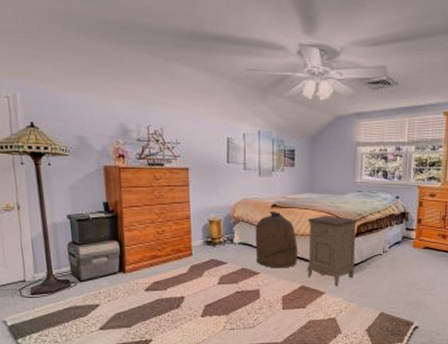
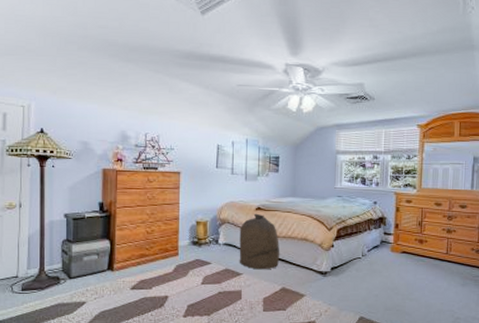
nightstand: present [307,215,358,286] -> none [288,218,338,289]

